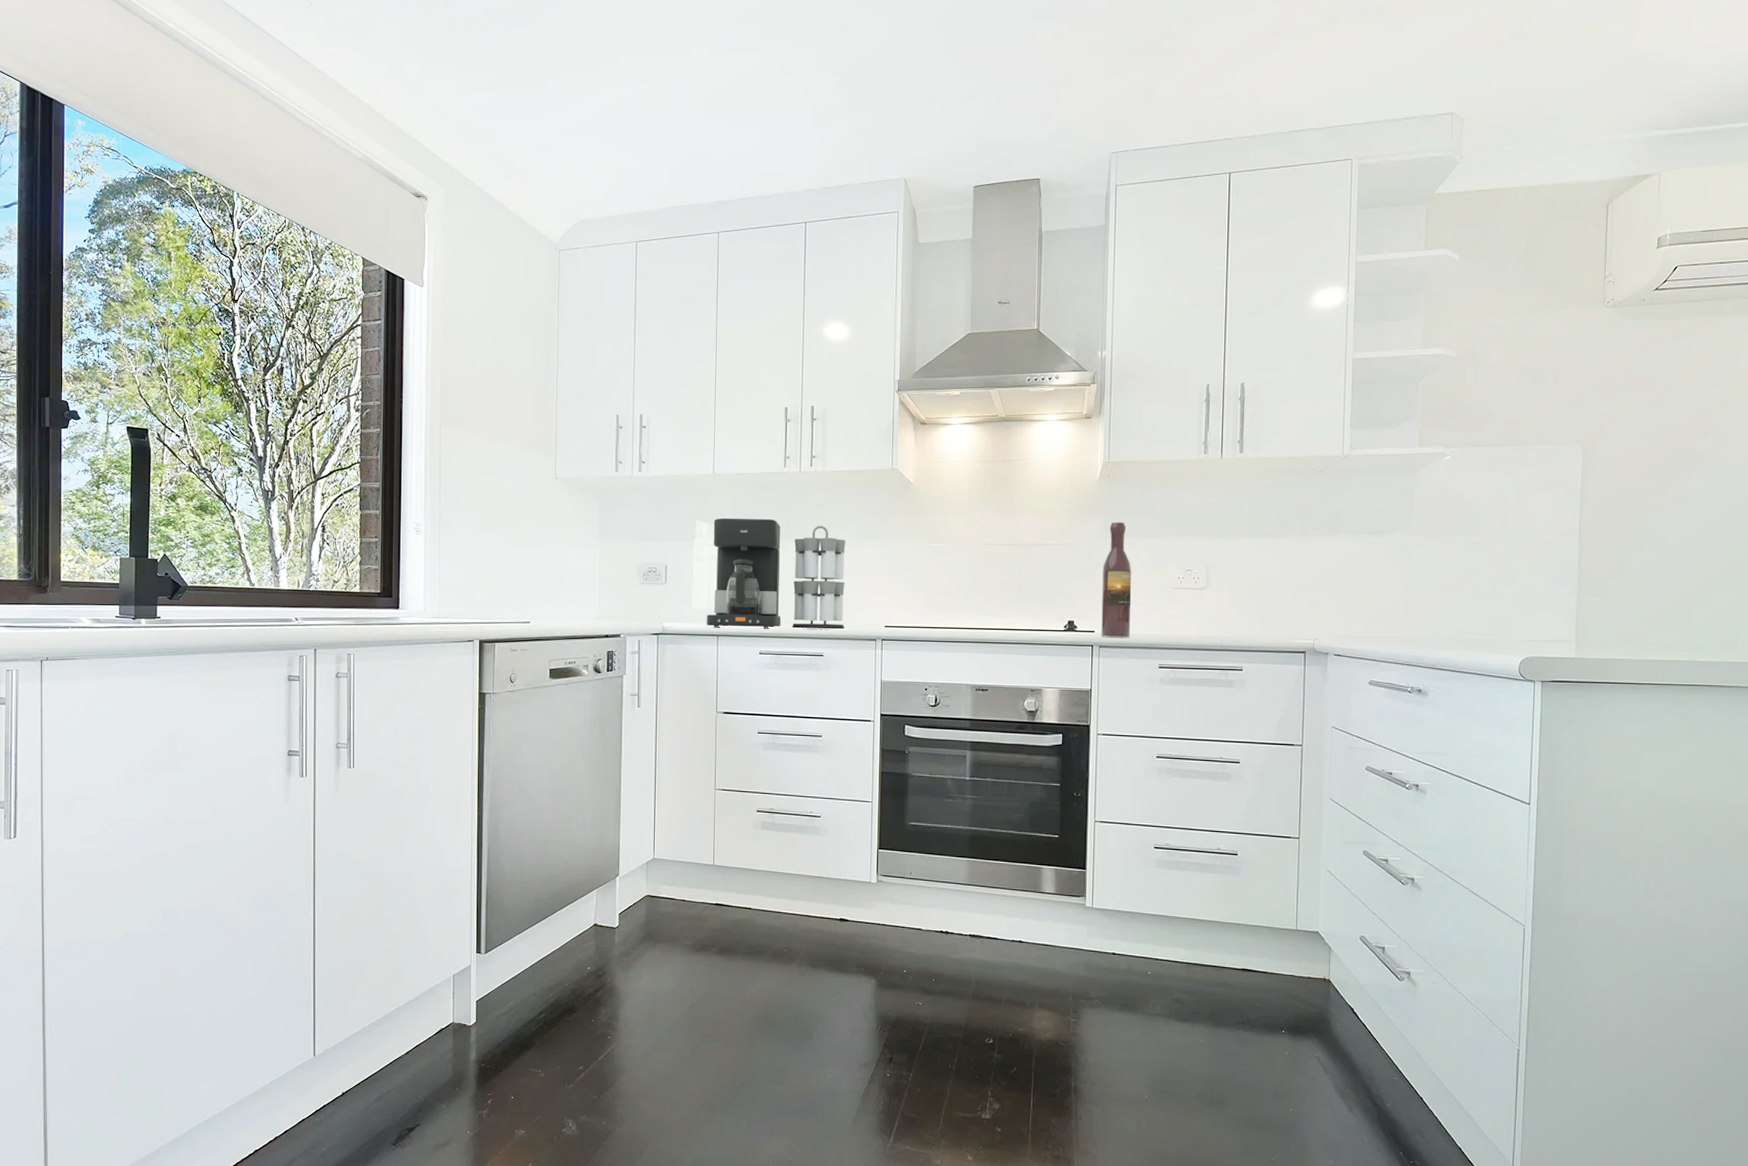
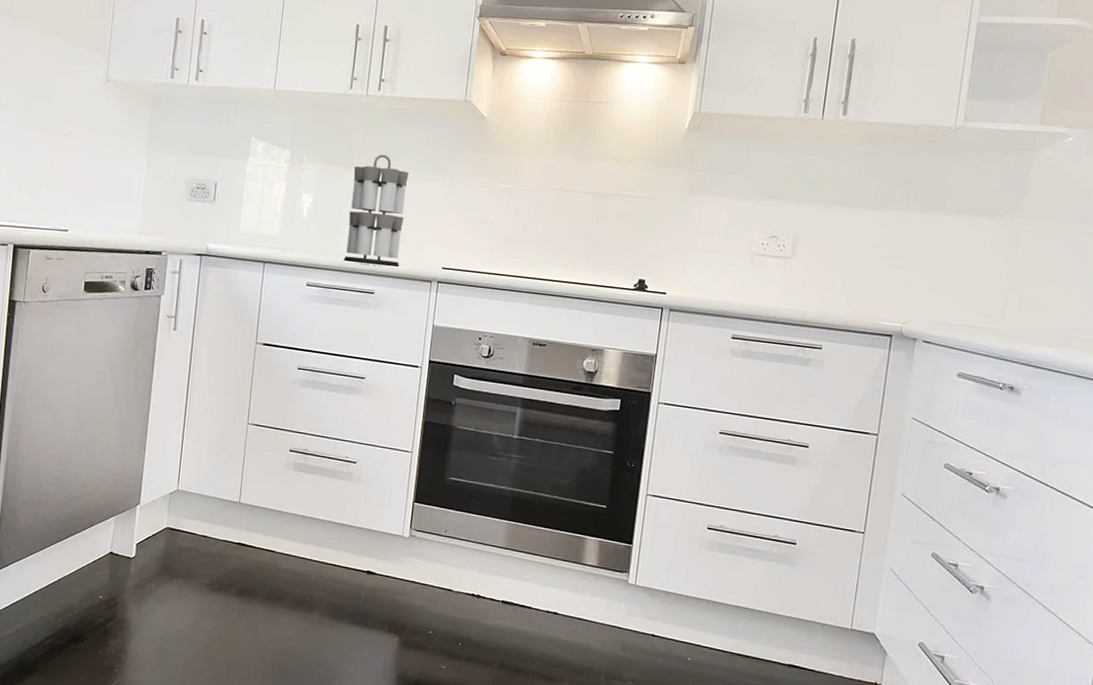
coffee maker: present [706,517,782,629] -> none [253,137,340,260]
wine bottle: present [1101,522,1132,637] -> none [672,177,713,303]

